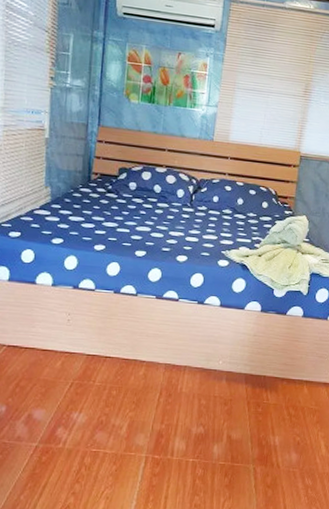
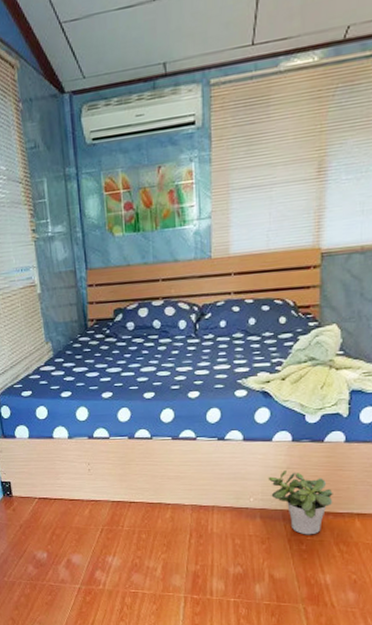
potted plant: none [237,337,289,399] -> present [268,471,333,535]

